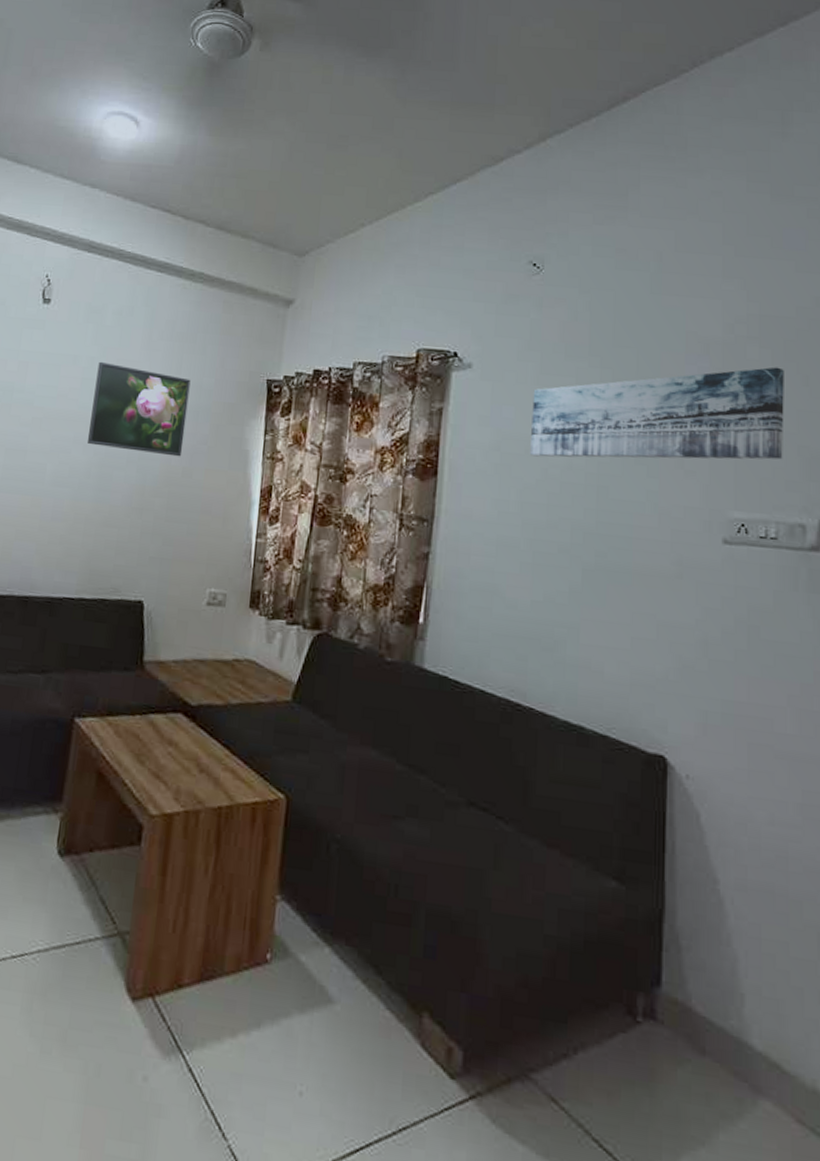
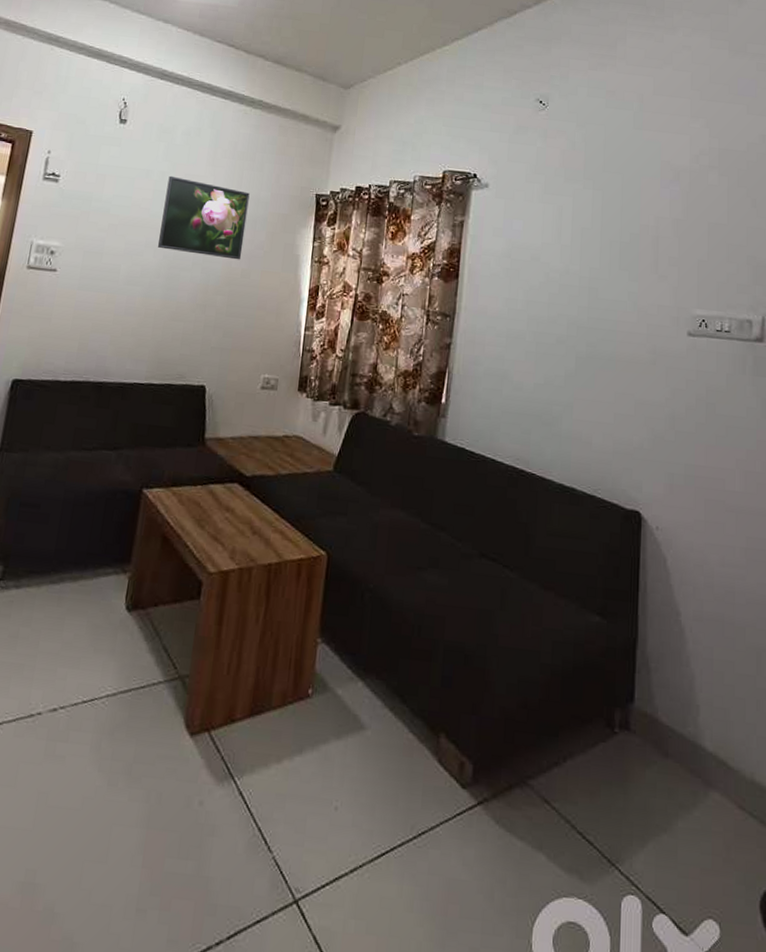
wall art: present [529,367,784,460] -> none [534,191,737,267]

